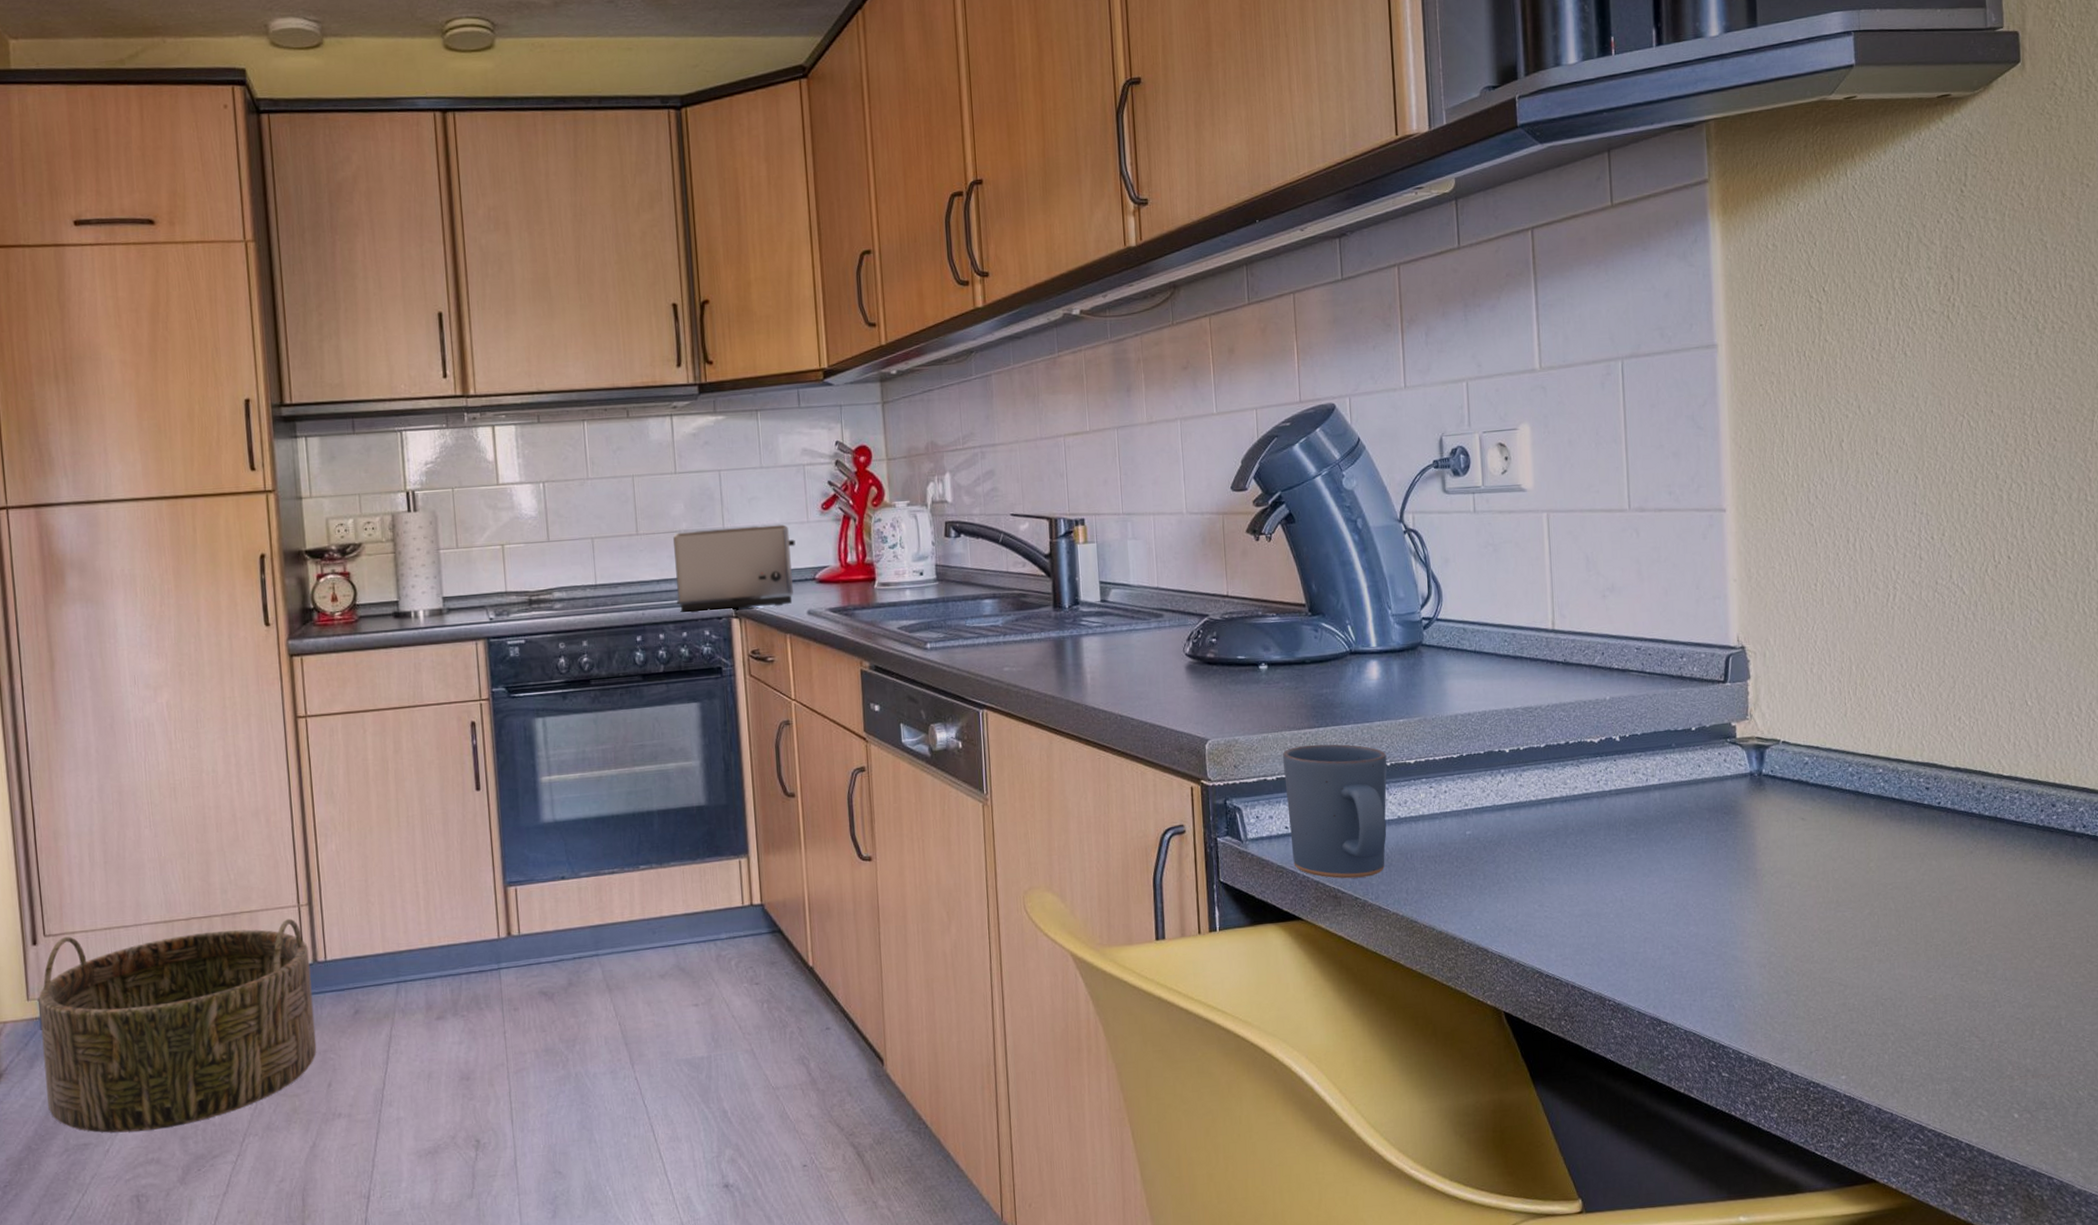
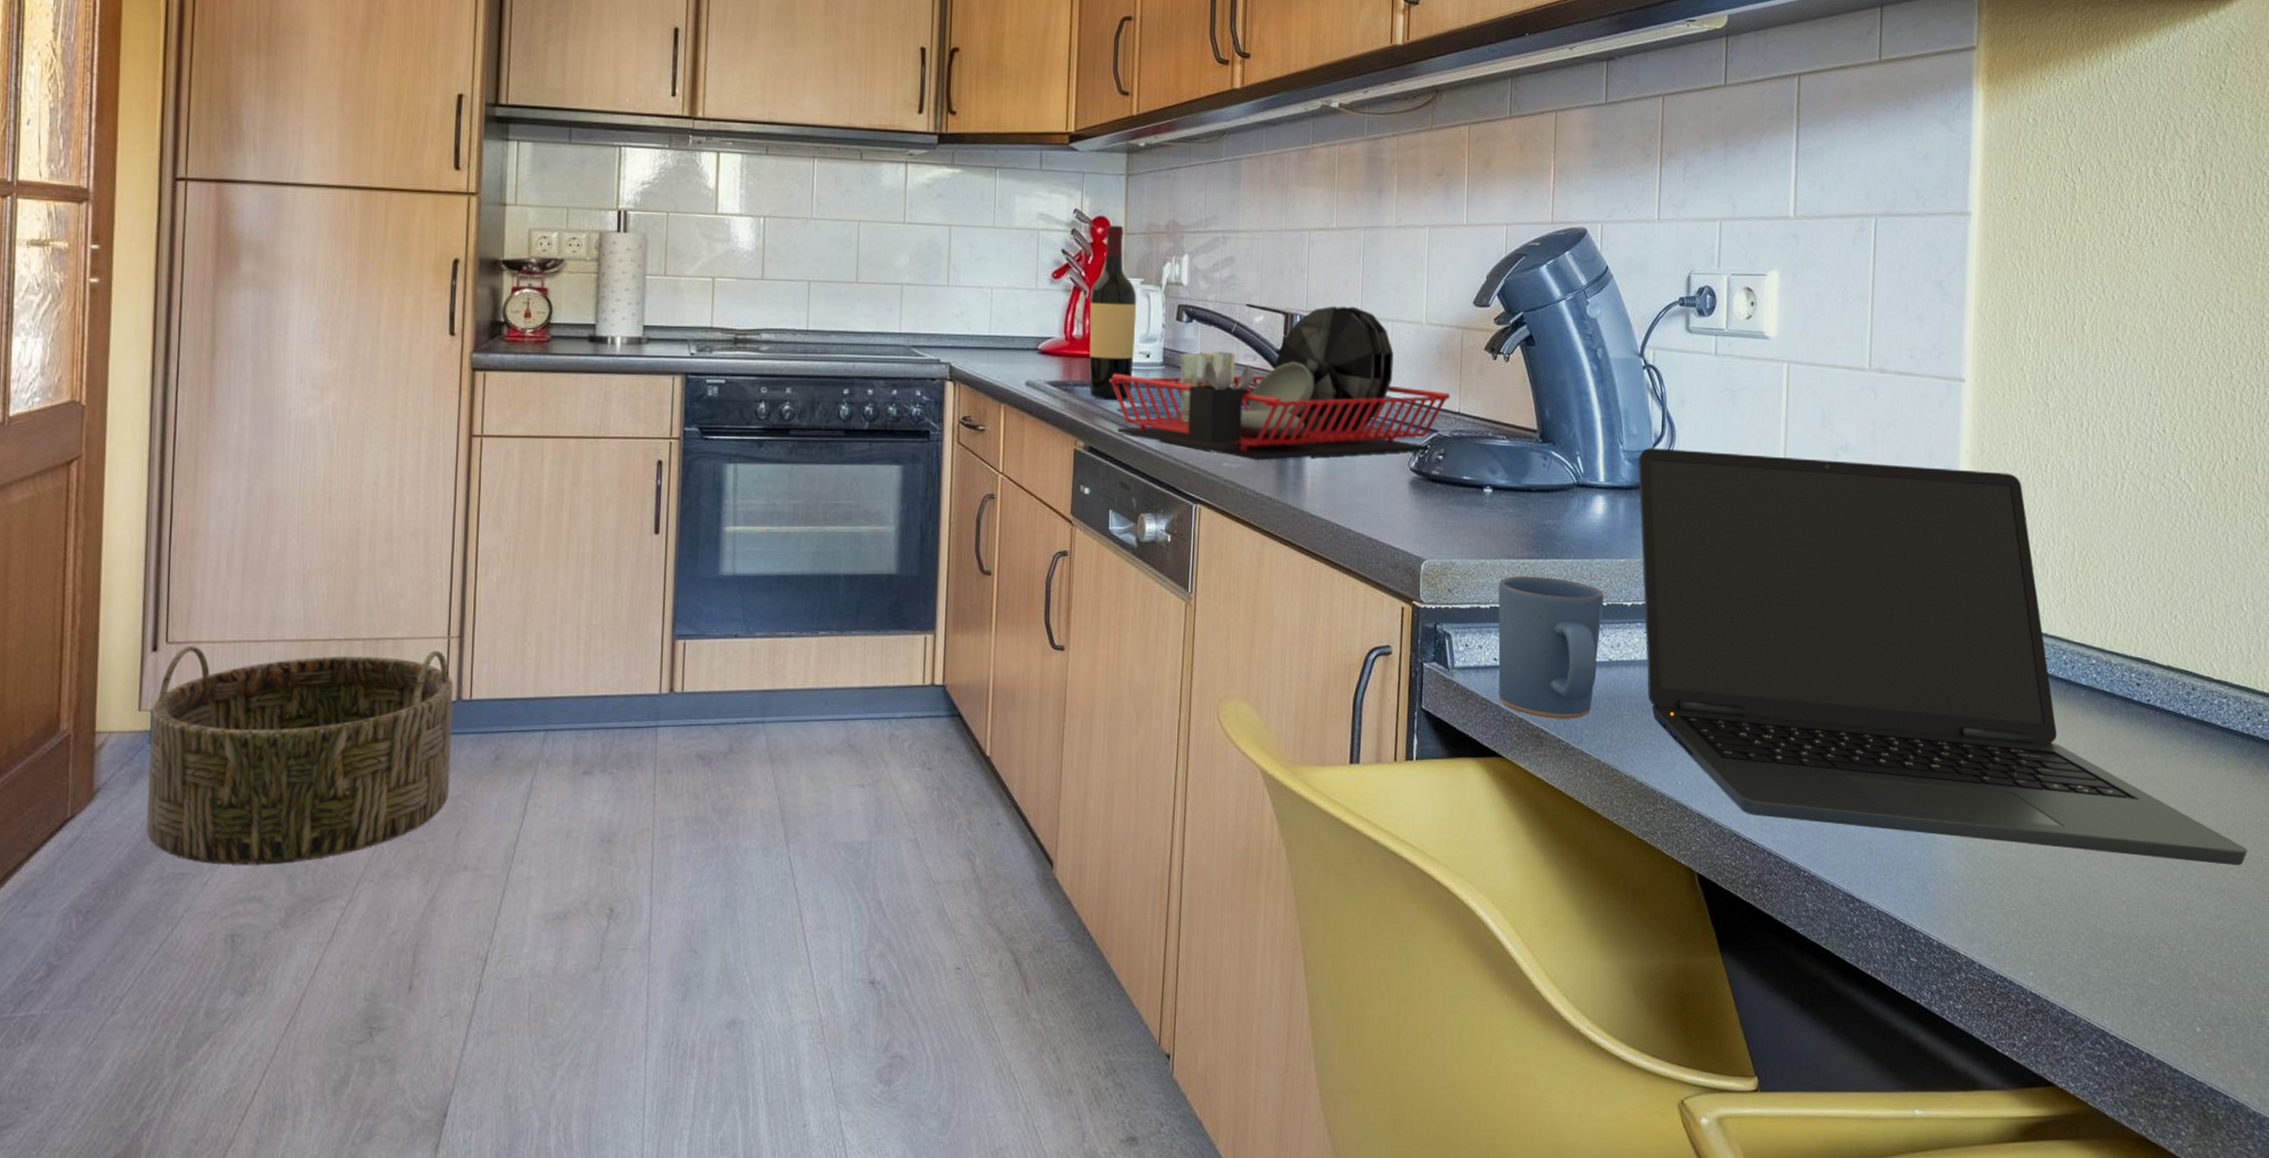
toaster: present [672,524,796,613] -> none [890,285,1021,373]
wine bottle: none [860,452,909,620] -> present [1089,225,1137,400]
dish rack: none [887,504,1217,662] -> present [1110,306,1450,461]
laptop: none [1407,596,2052,955] -> present [1637,448,2248,866]

